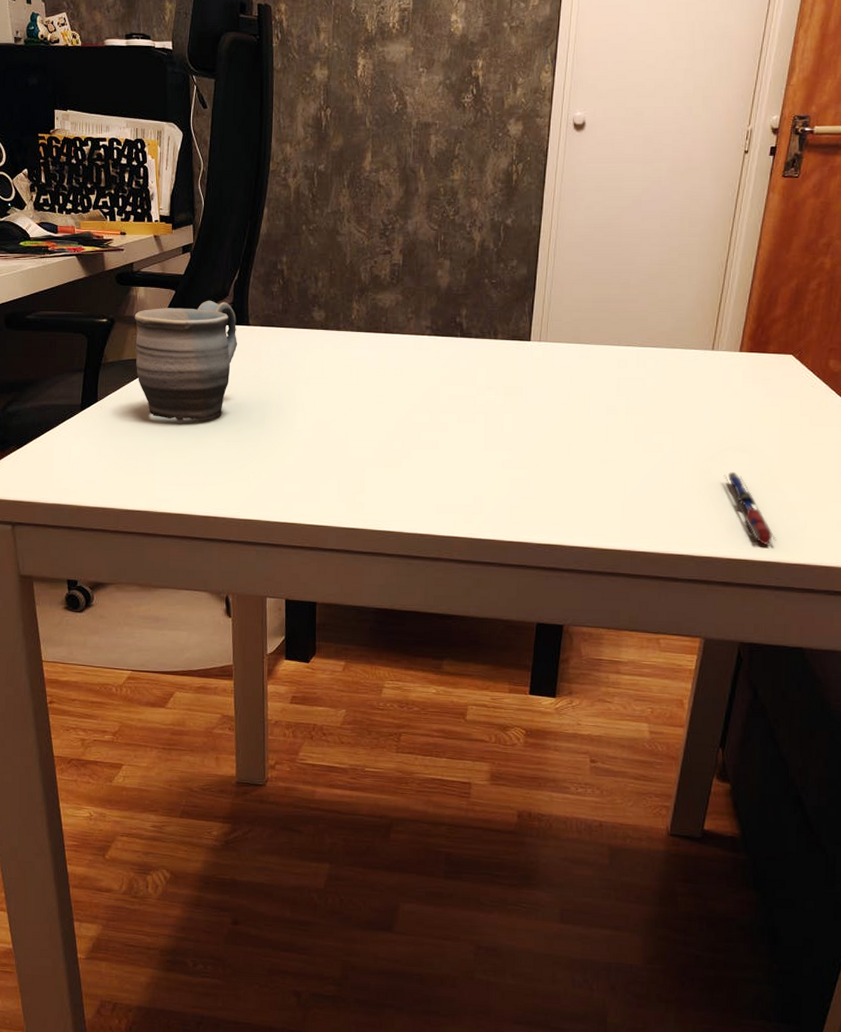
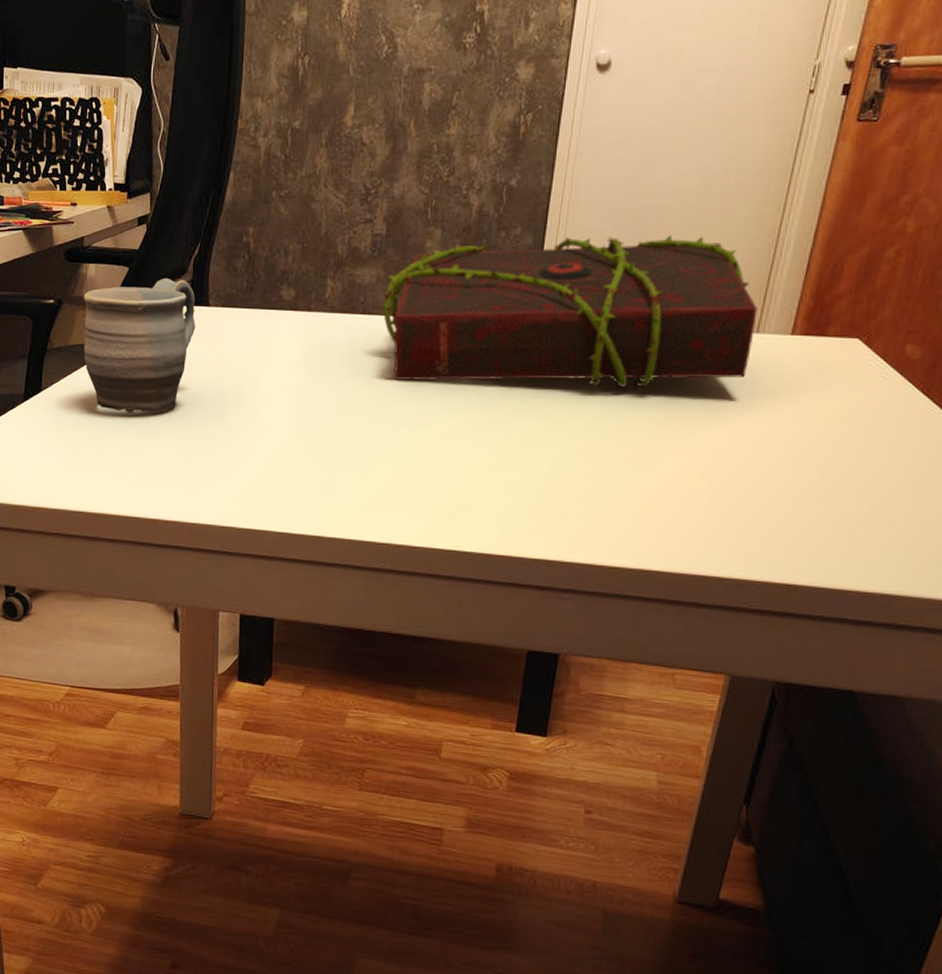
book: none [399,268,712,397] -> present [380,235,758,389]
pen: present [723,471,776,545] -> none [764,478,827,567]

